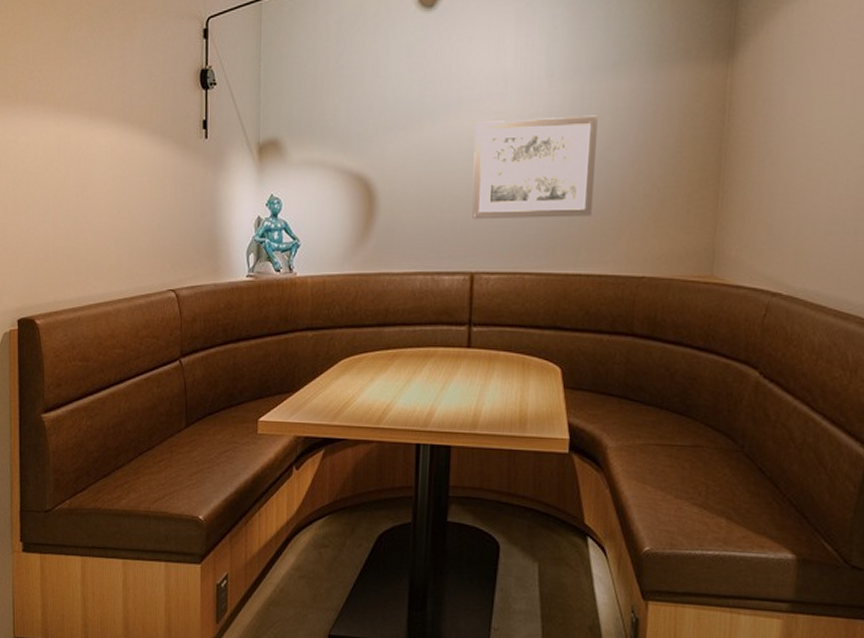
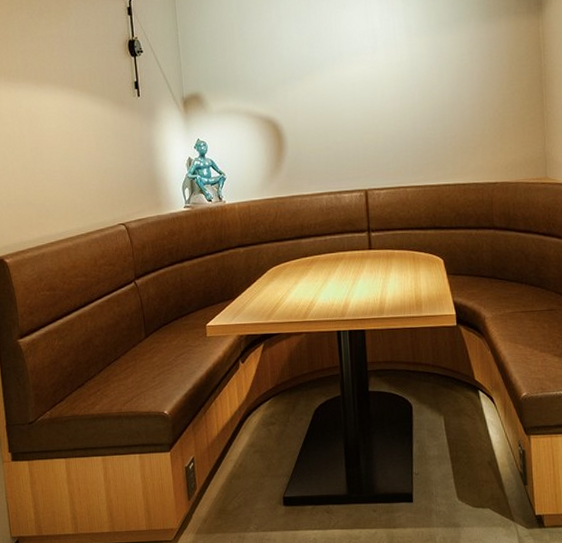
wall art: present [471,115,598,220] -> none [356,60,453,148]

